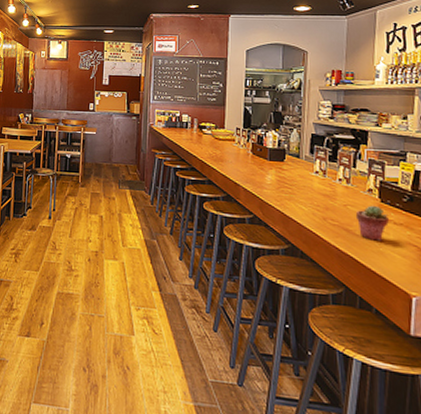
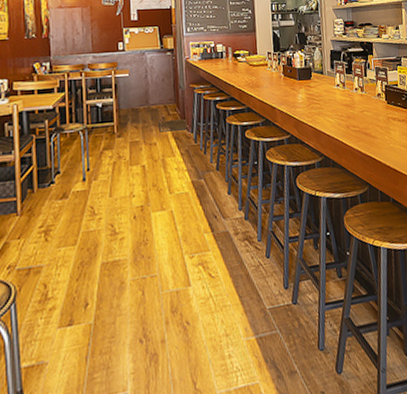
potted succulent: present [355,205,389,241] -> none [370,107,395,139]

